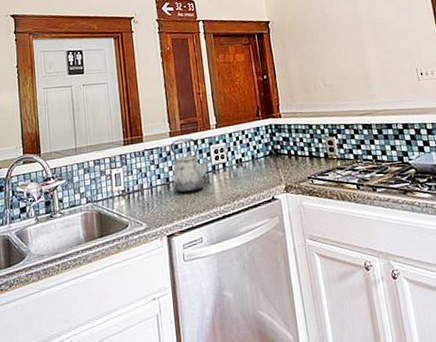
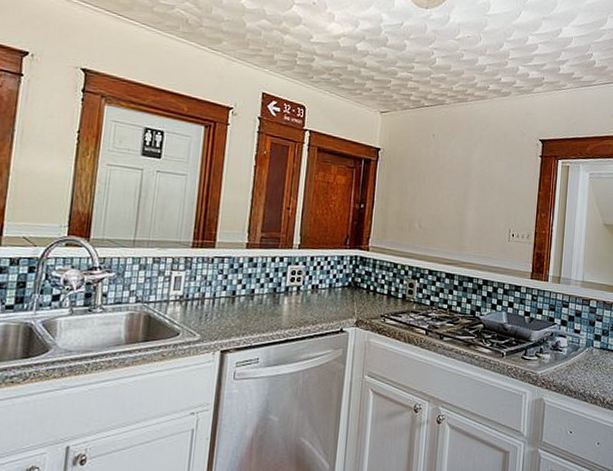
kettle: present [170,138,212,194] -> none [239,252,287,311]

